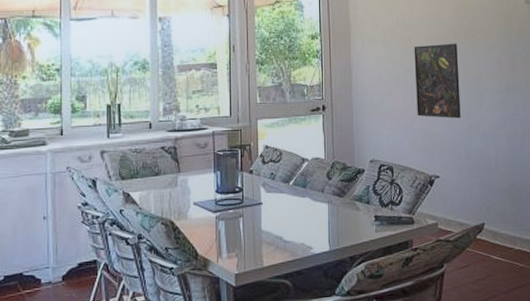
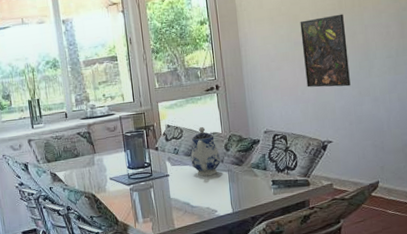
teapot: none [288,150,322,207] -> present [190,126,221,176]

